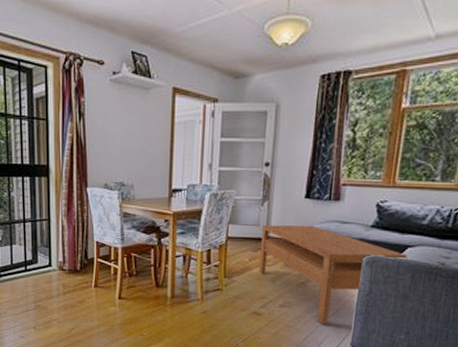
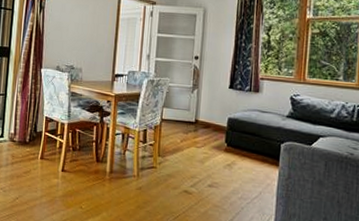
coffee table: present [259,225,408,325] -> none [190,110,320,207]

